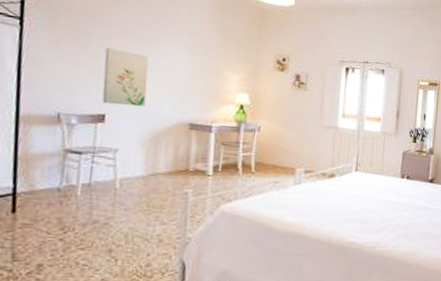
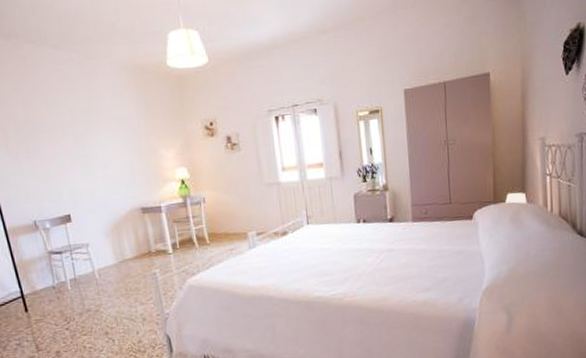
wall art: present [102,47,149,106] -> none [54,151,100,205]

